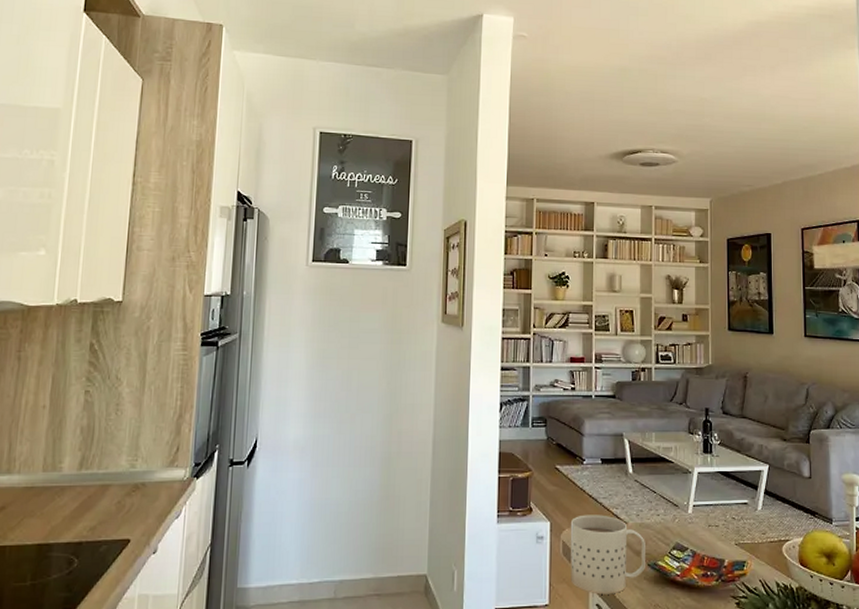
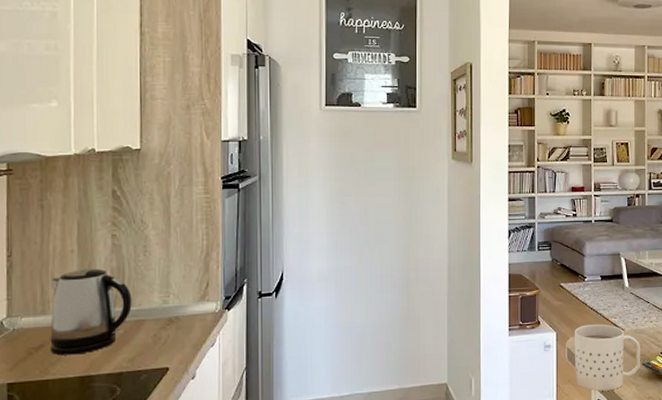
kettle: none [11,426,99,520] -> present [50,268,132,356]

